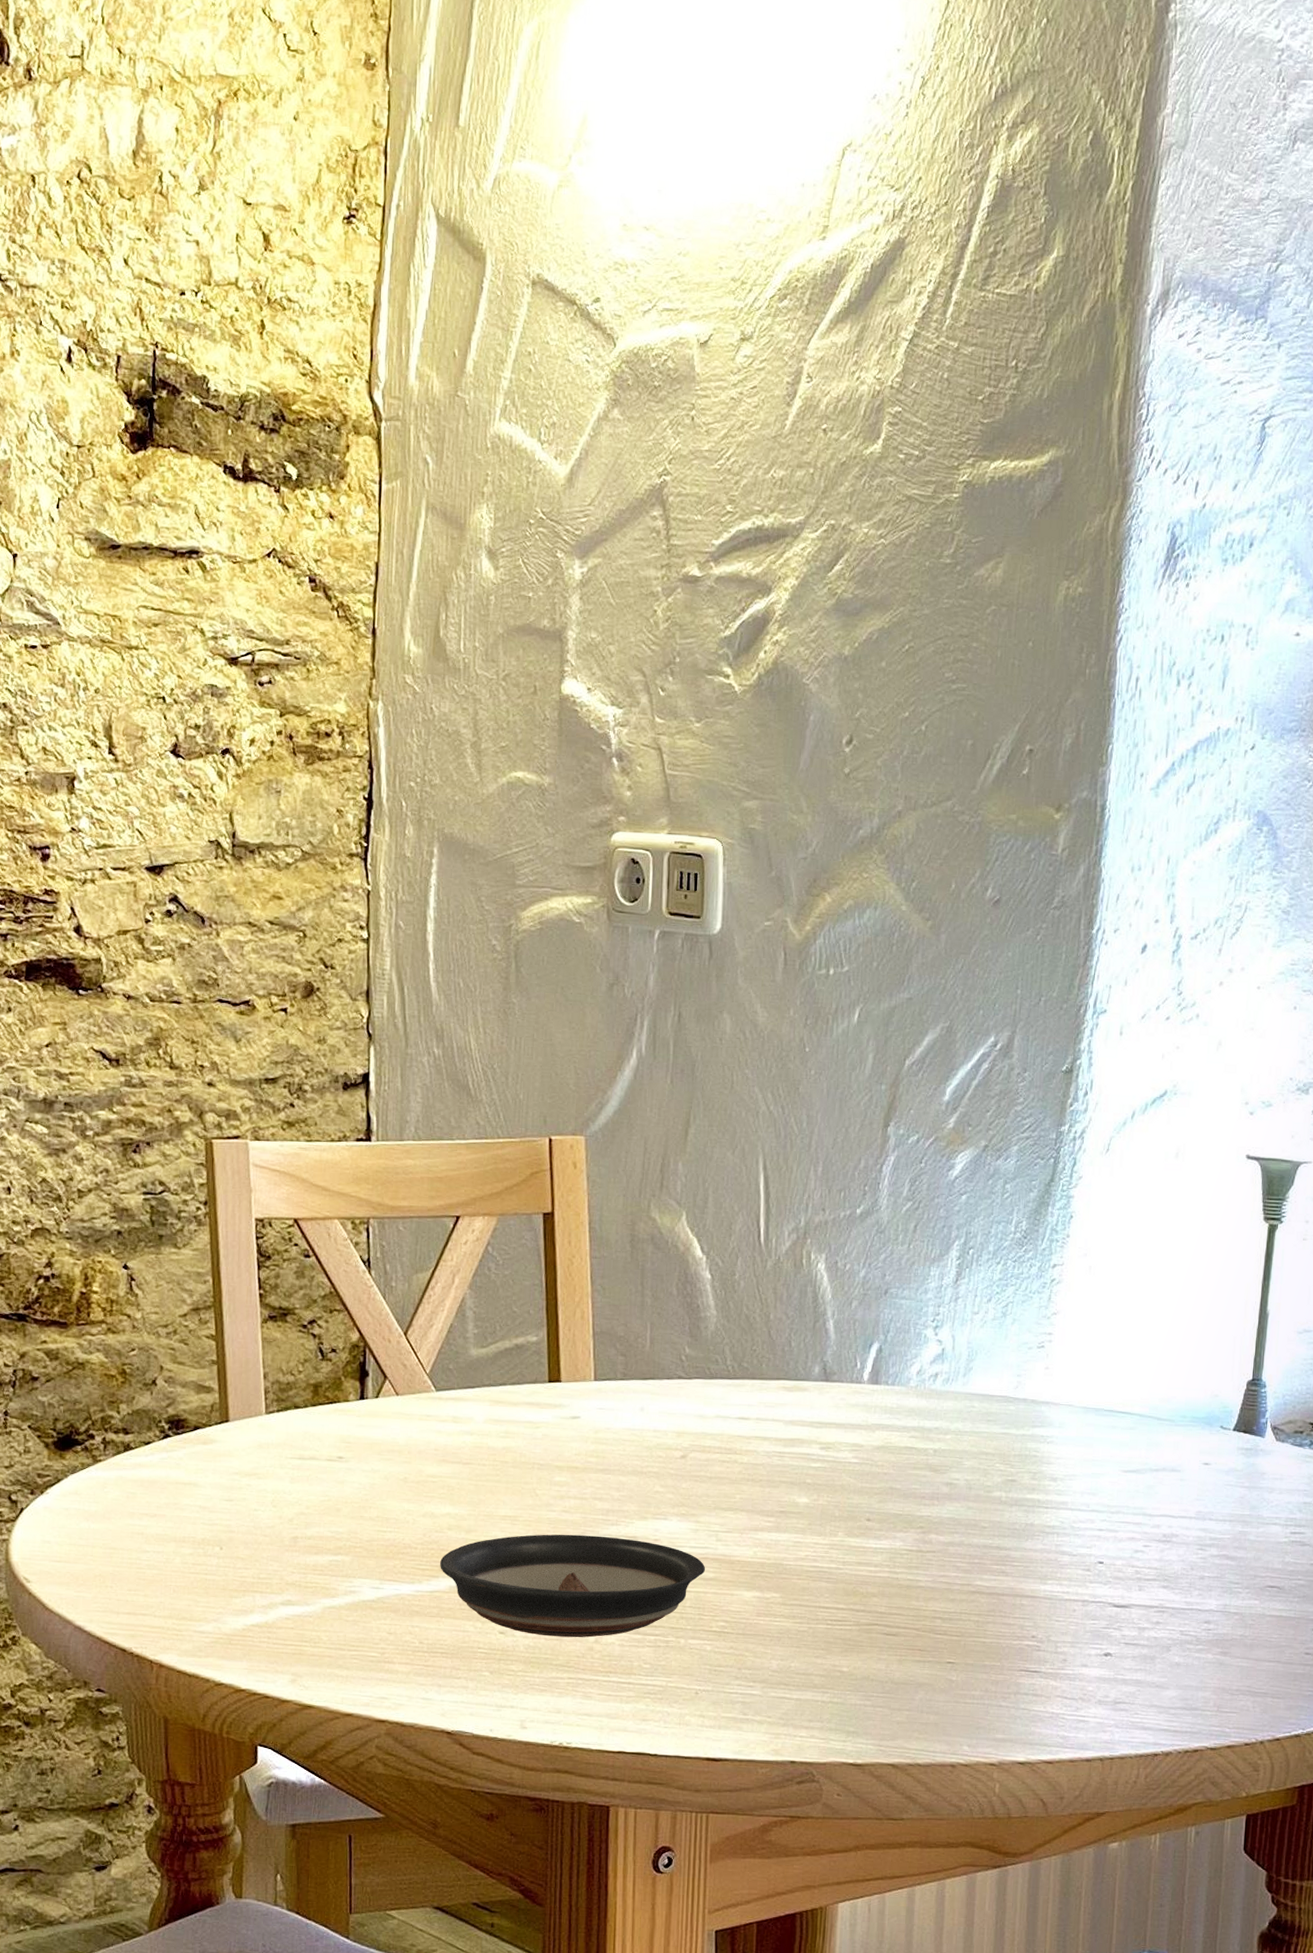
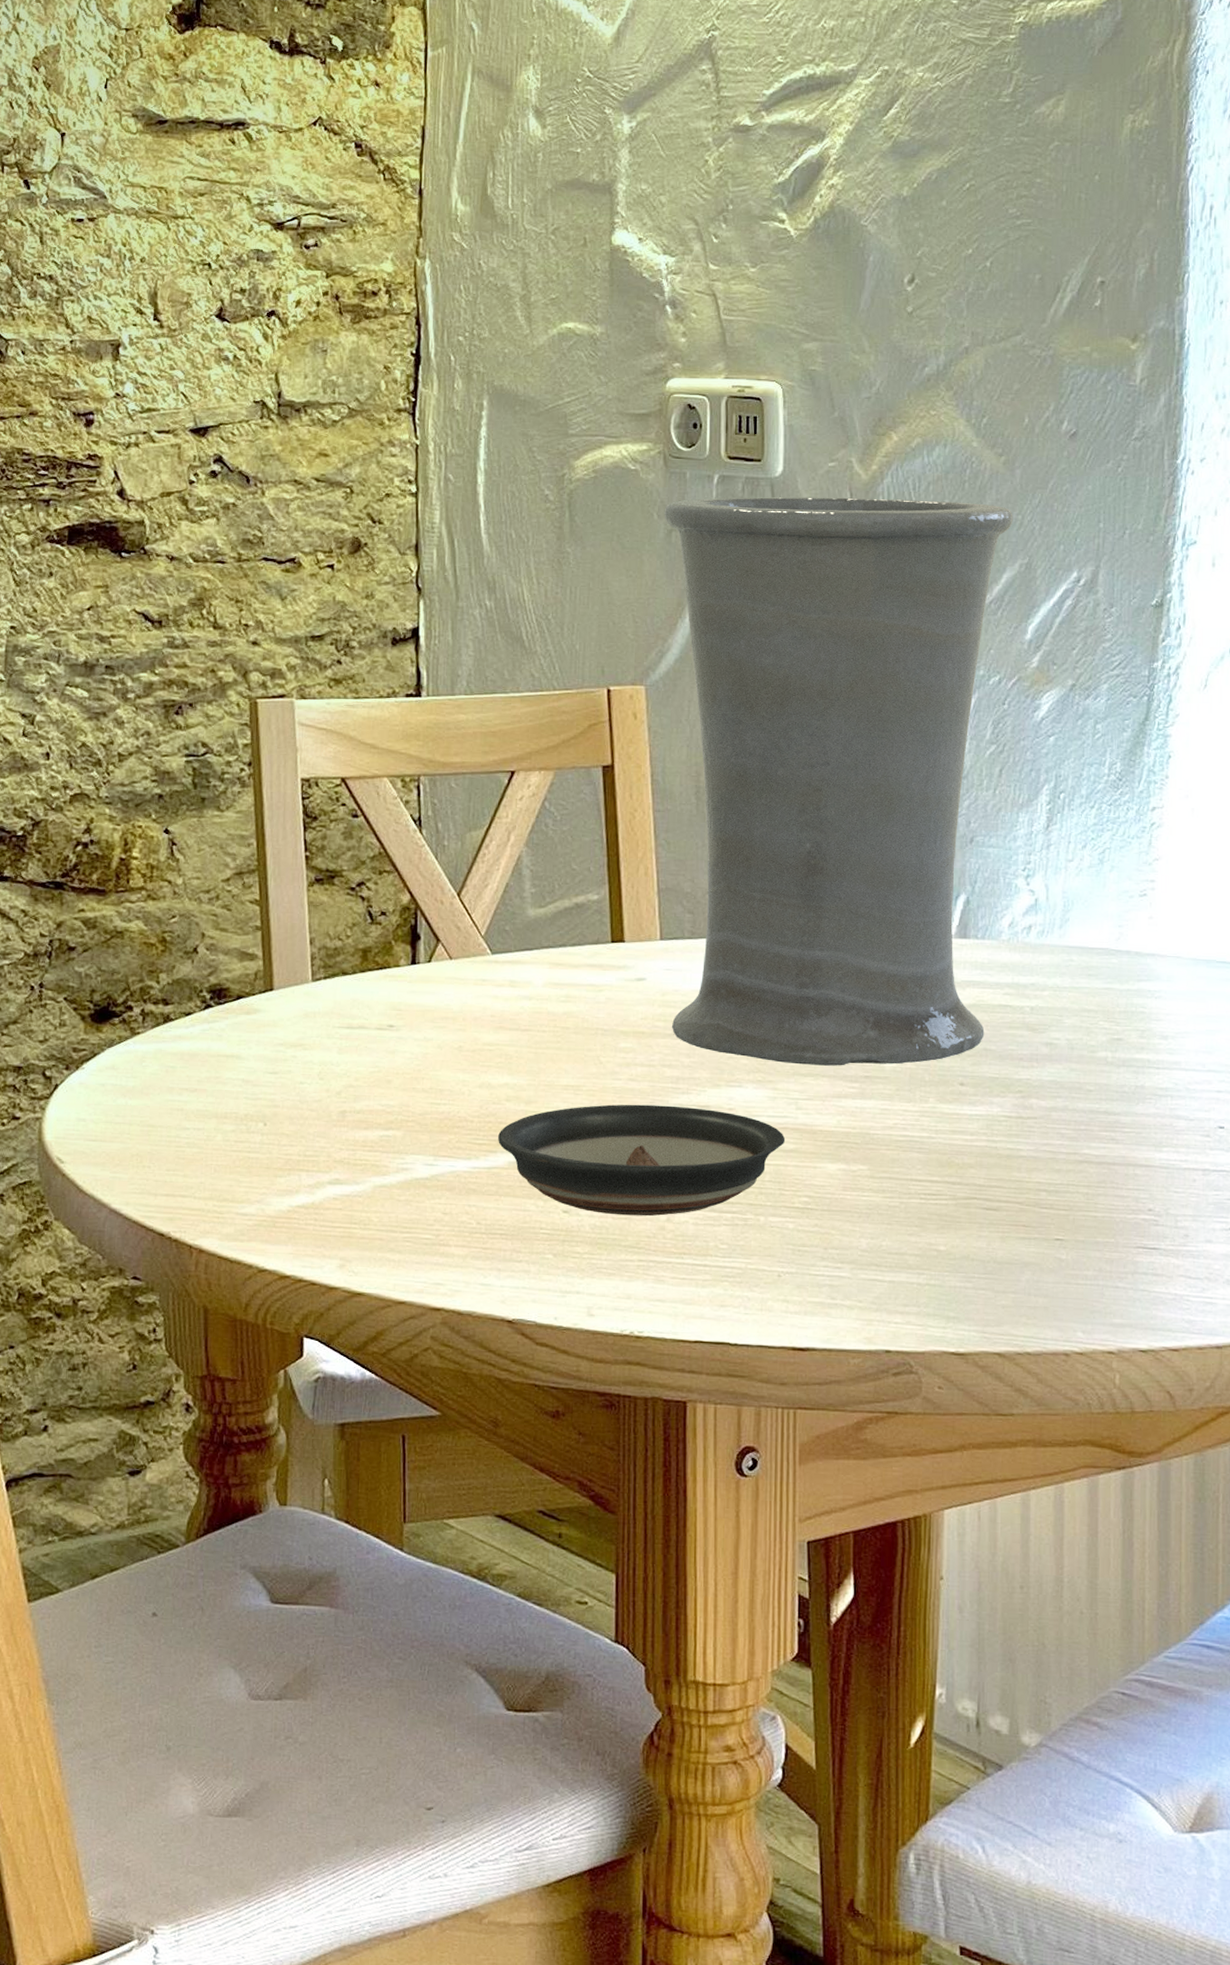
vase: none [604,953,937,1502] -> present [664,496,1013,1066]

